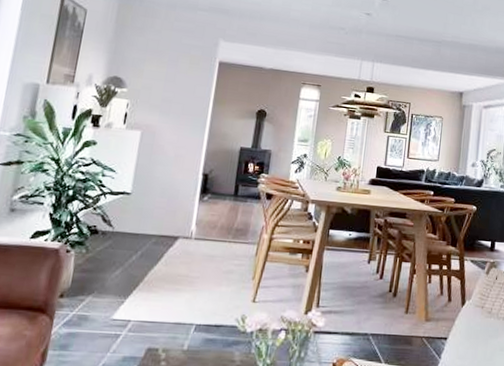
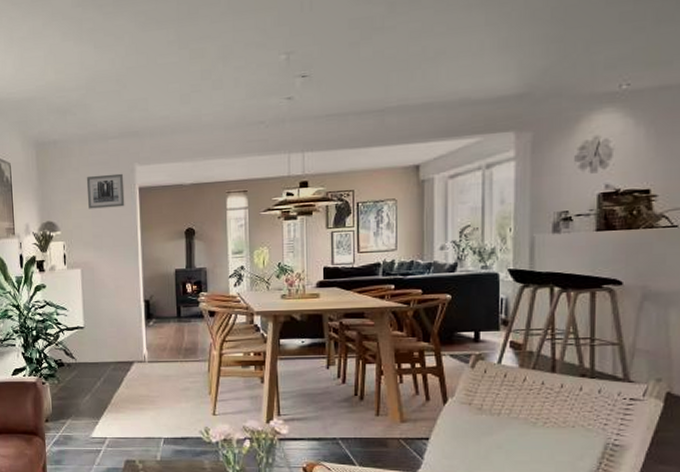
wall art: none [163,40,207,77] -> present [86,173,125,209]

